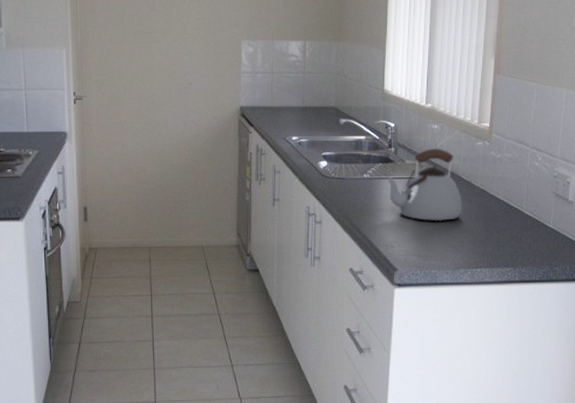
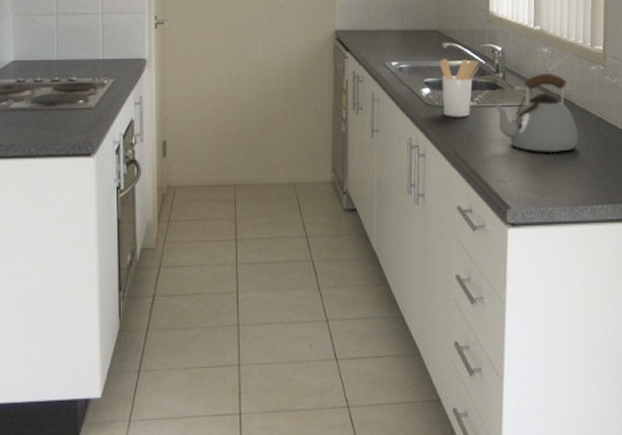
utensil holder: none [336,134,373,188] -> present [439,58,479,117]

